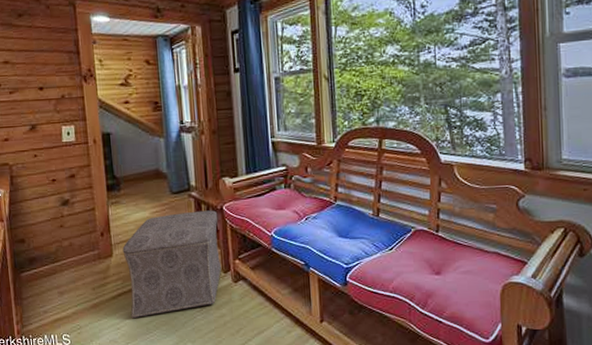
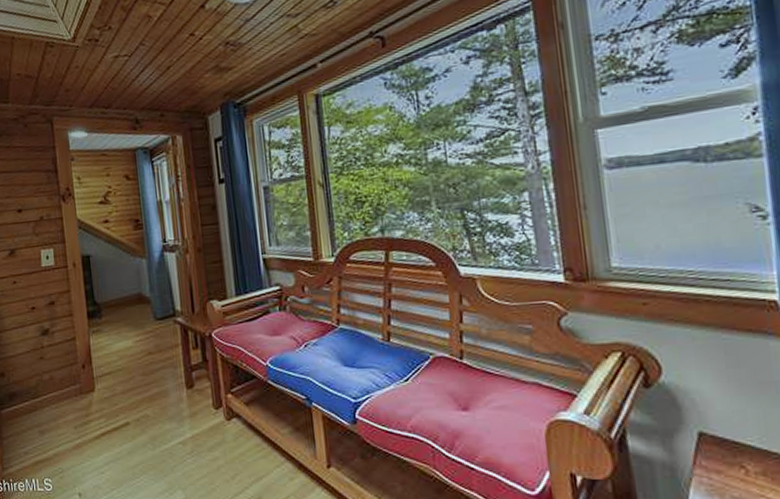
ottoman: present [122,210,222,318] -> none [105,337,213,461]

